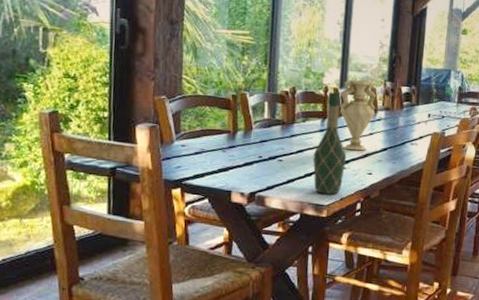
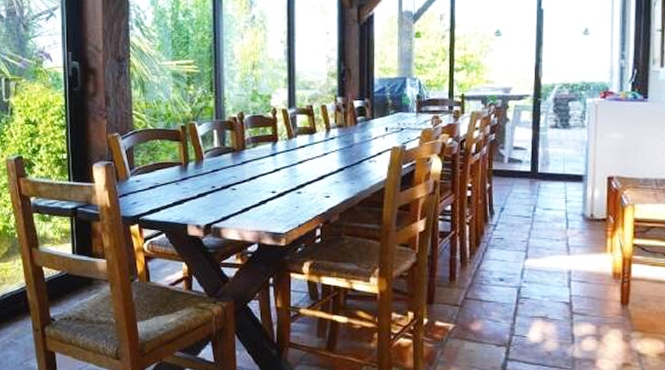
wine bottle: present [313,92,347,194] -> none [266,114,302,221]
vase: present [340,80,377,151] -> none [290,98,328,173]

